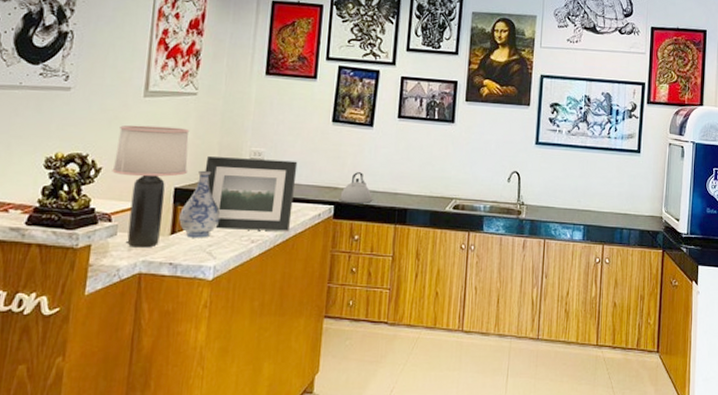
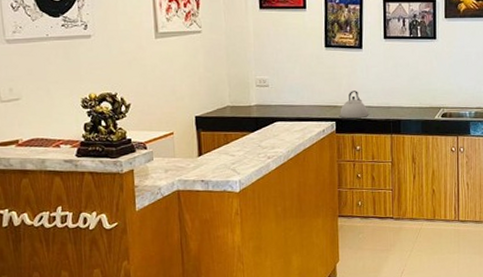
table lamp: present [112,125,190,248] -> none [139,63,204,170]
vase: present [179,170,221,238] -> none [203,99,239,158]
picture frame: present [205,156,298,231] -> none [218,85,300,149]

